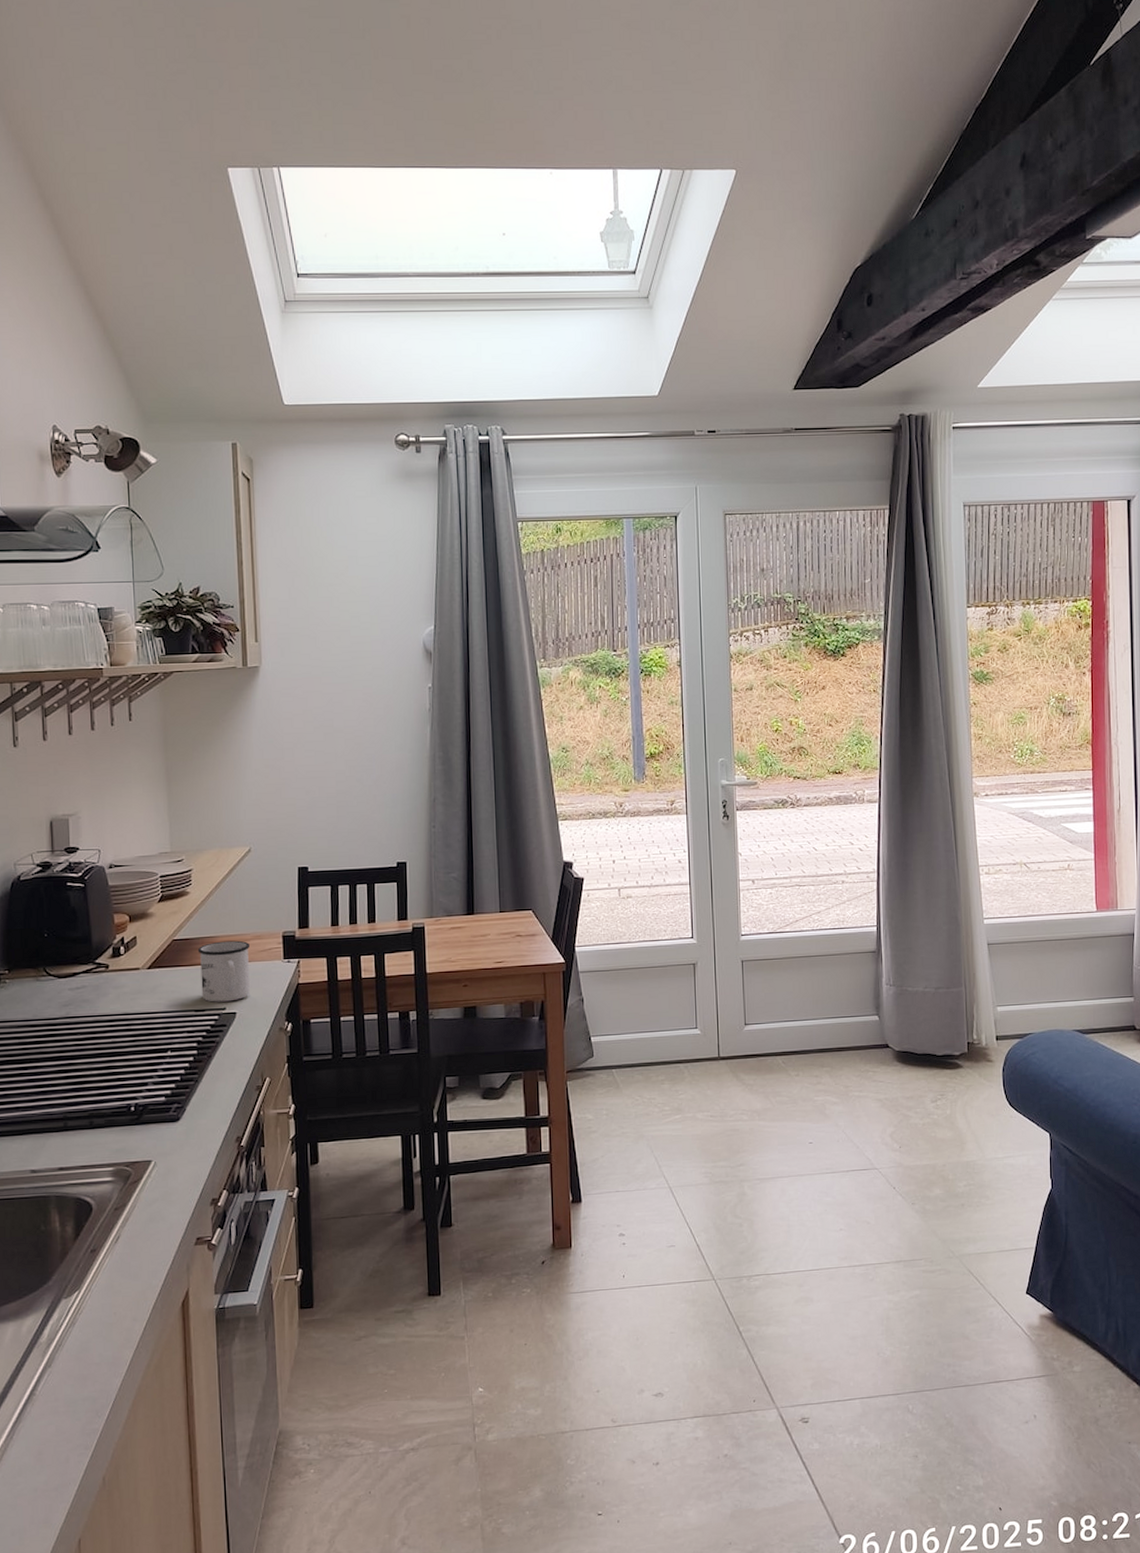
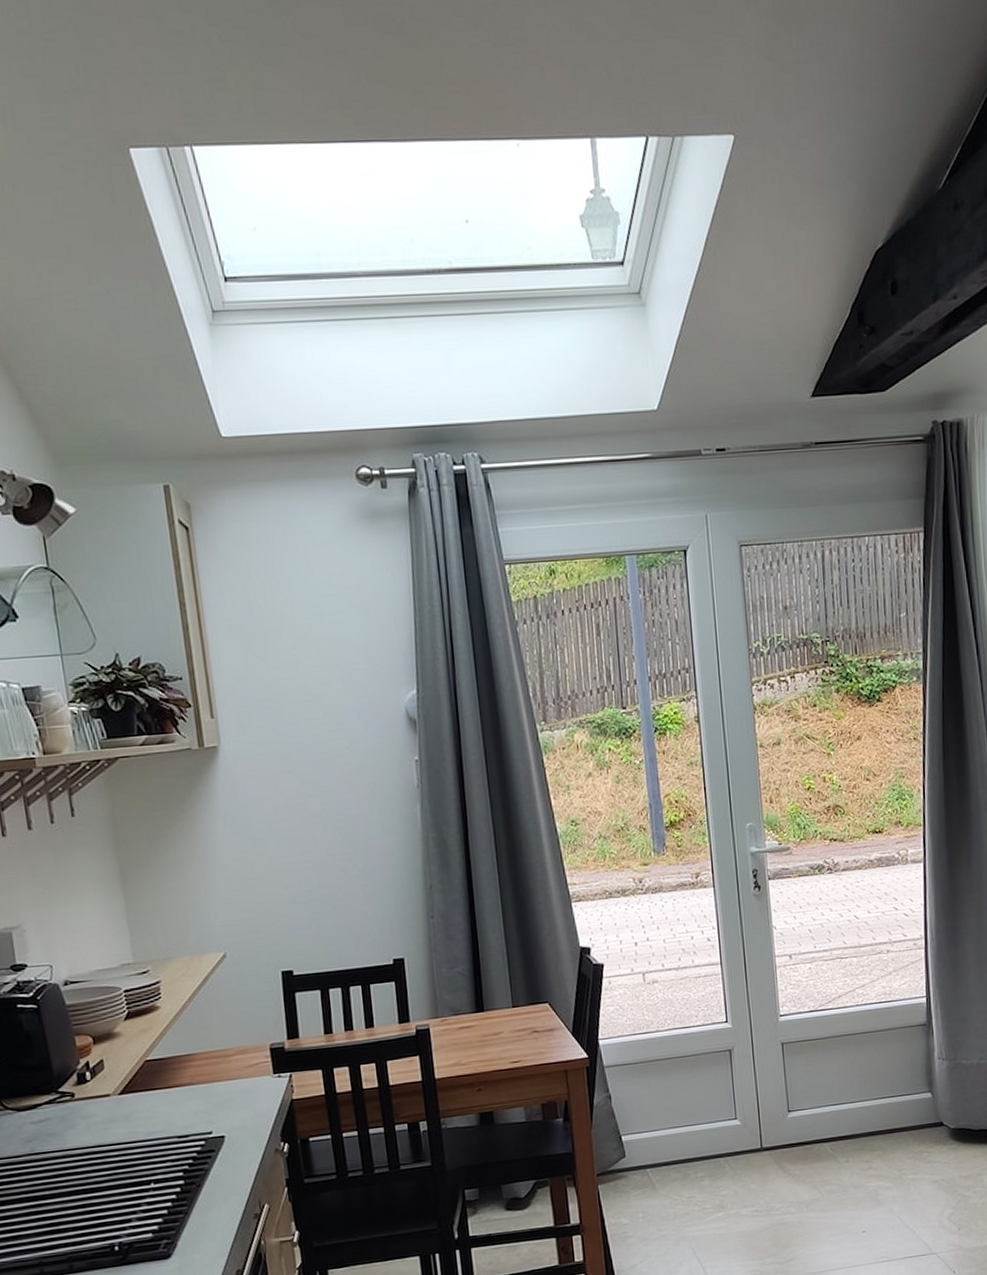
mug: present [197,940,251,1002] -> none [174,1056,238,1127]

